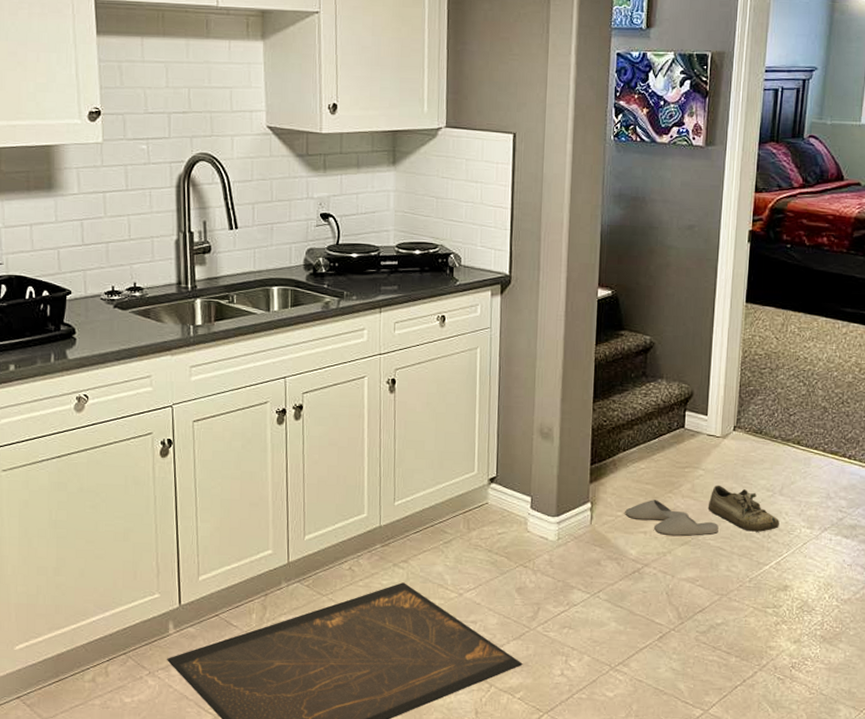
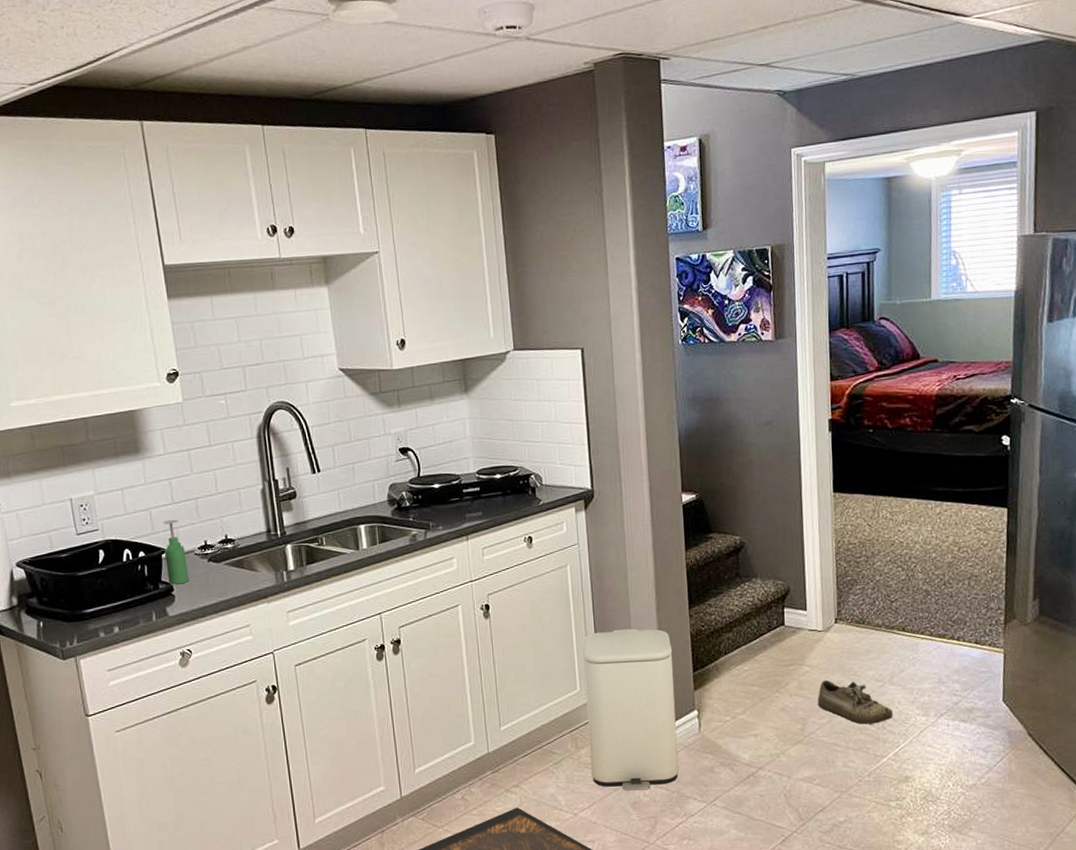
soap dispenser: none [69,261,93,328] -> present [163,519,189,585]
pedal bin: none [480,416,573,577] -> present [582,628,678,791]
slippers: present [625,500,719,537] -> none [733,701,831,737]

